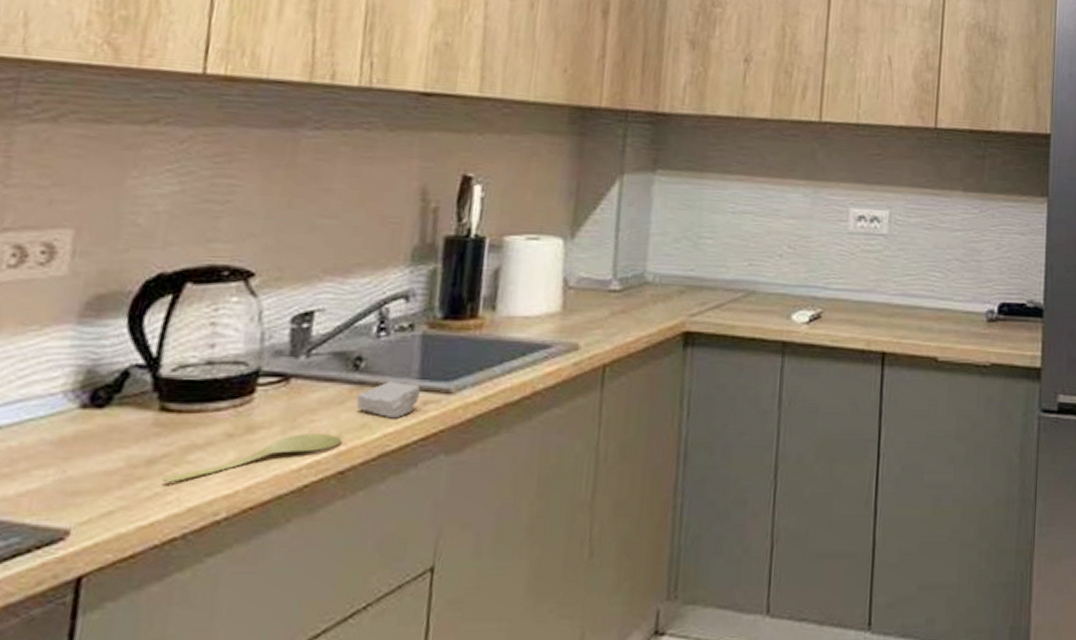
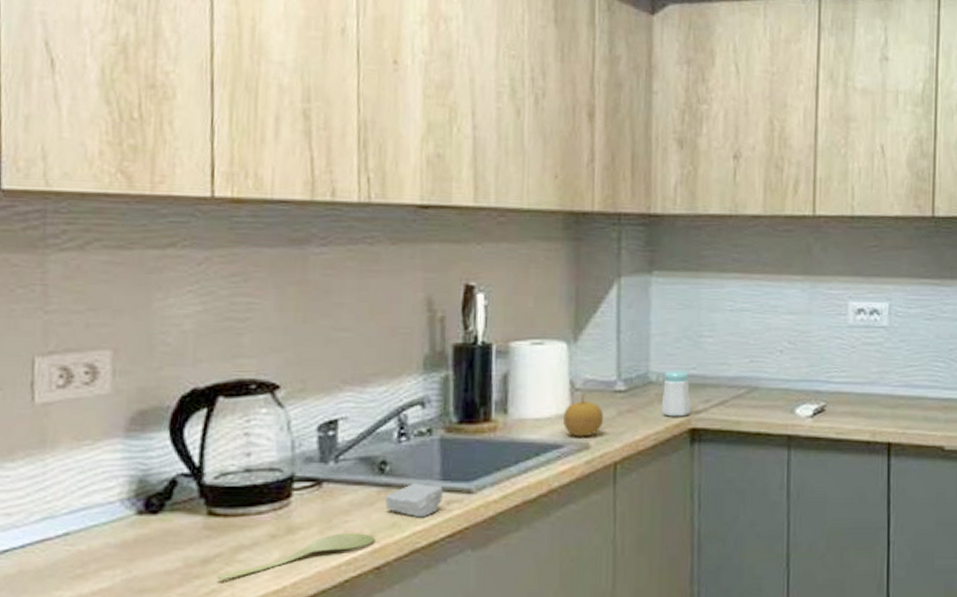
fruit: none [553,291,596,337] -> present [563,393,604,437]
salt shaker: none [655,270,687,319] -> present [661,369,691,417]

